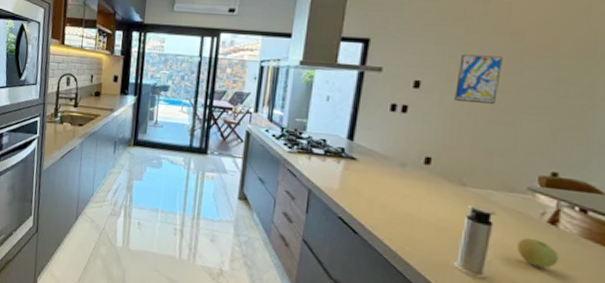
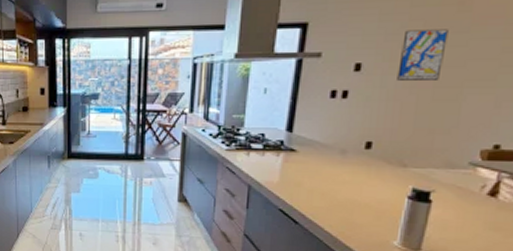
apple: present [517,238,559,268] -> none [456,212,497,239]

